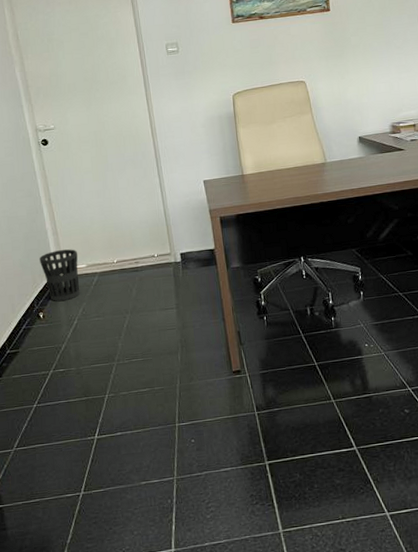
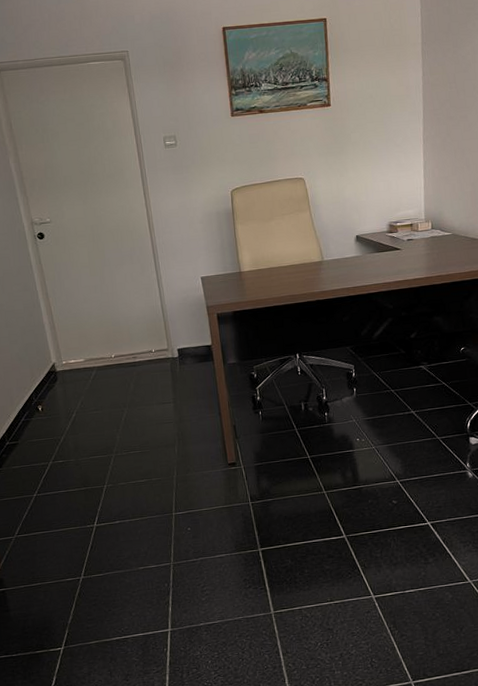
wastebasket: present [39,249,81,302] -> none [37,343,79,395]

